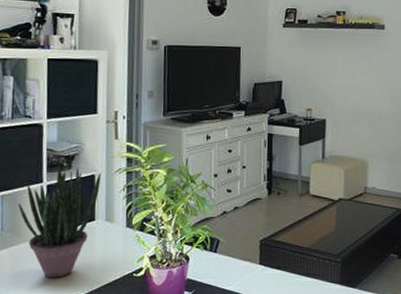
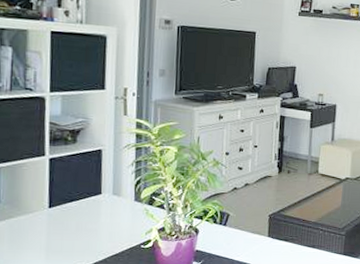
potted plant: present [17,167,101,278] -> none [17,141,108,249]

